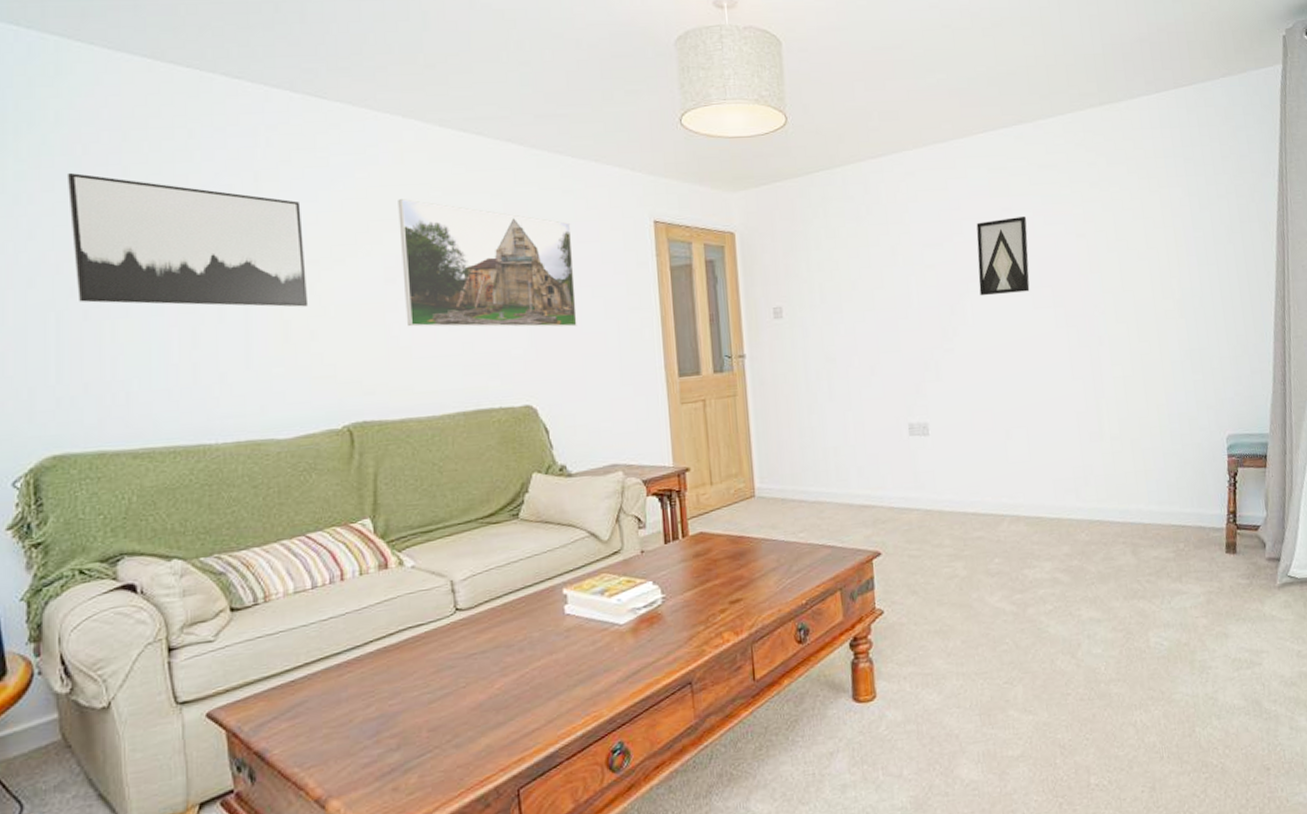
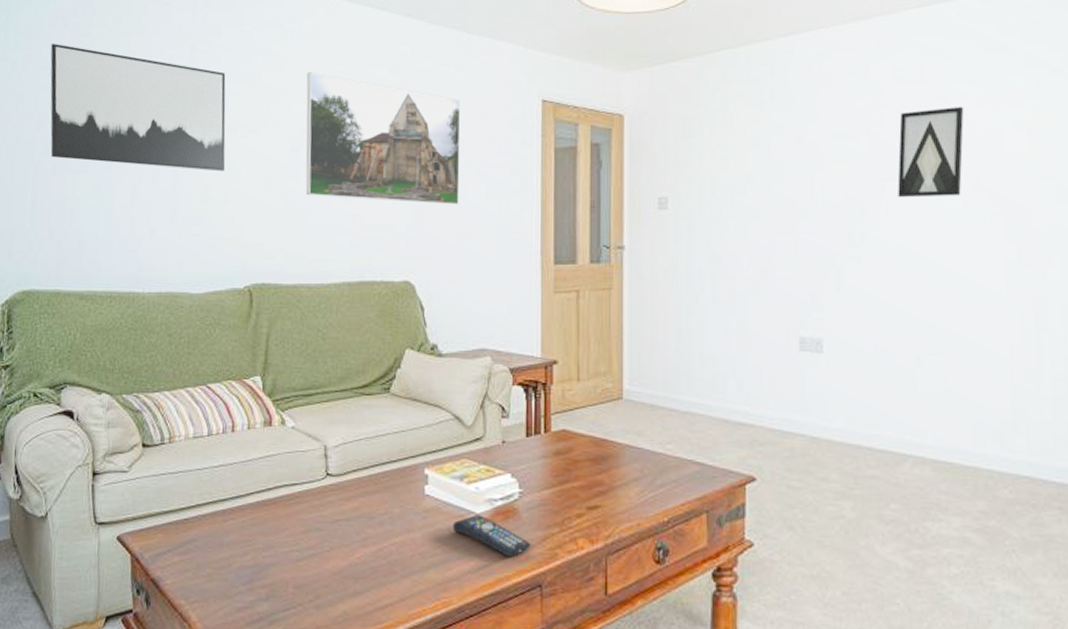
remote control: none [597,625,678,662] -> present [453,514,531,558]

